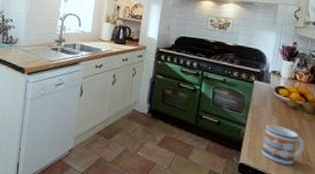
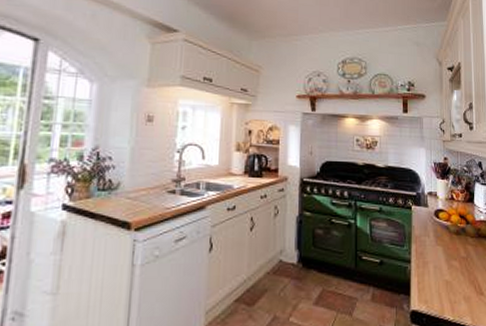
mug: present [261,124,305,165] -> none [432,256,475,304]

